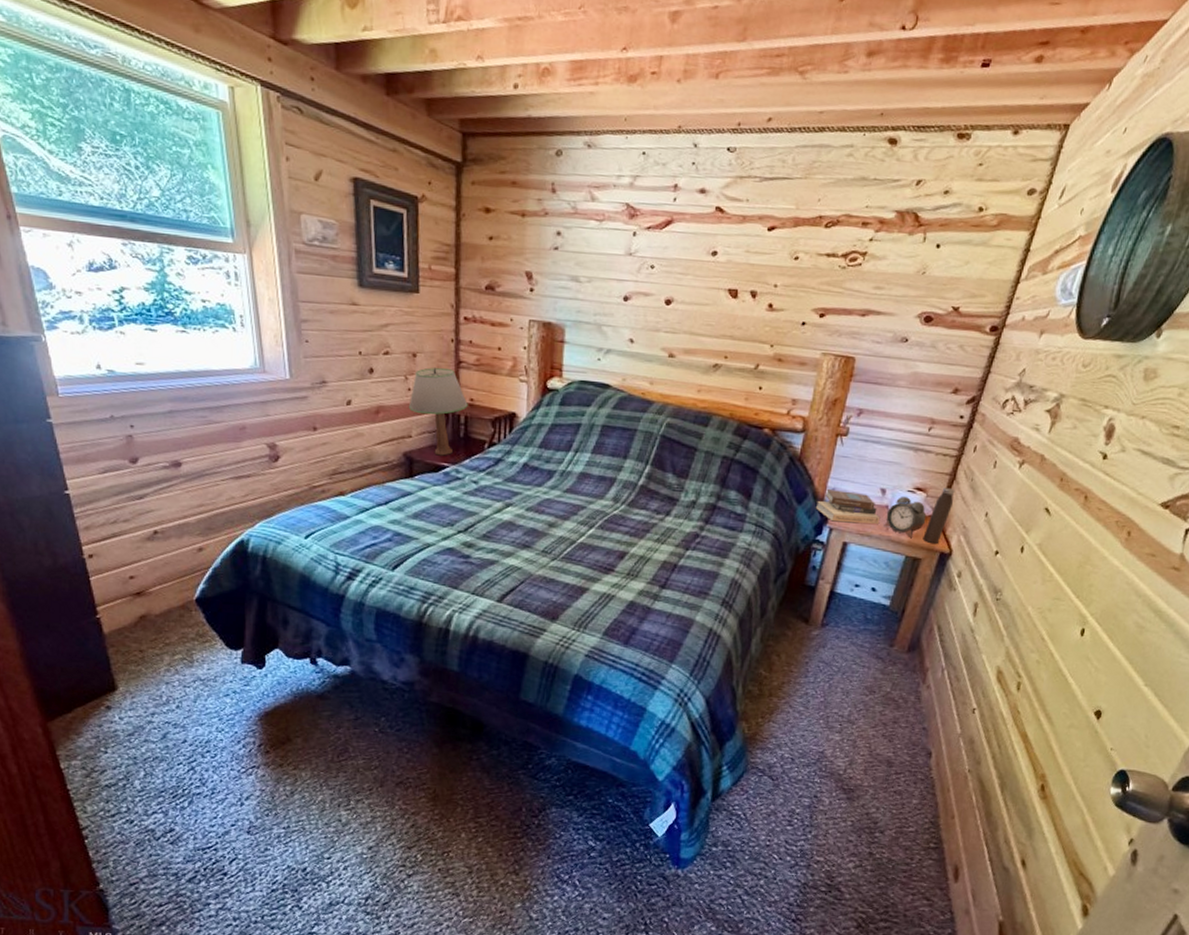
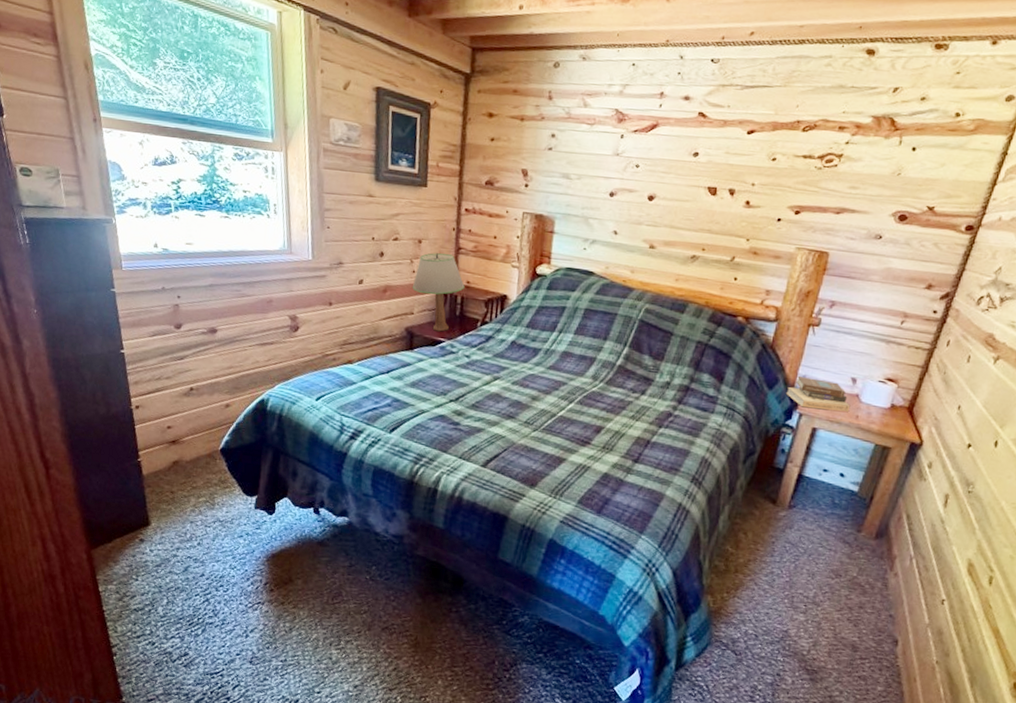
alarm clock: present [883,497,927,539] -> none [853,386,897,428]
water bottle: present [922,488,955,543] -> none [893,380,927,434]

